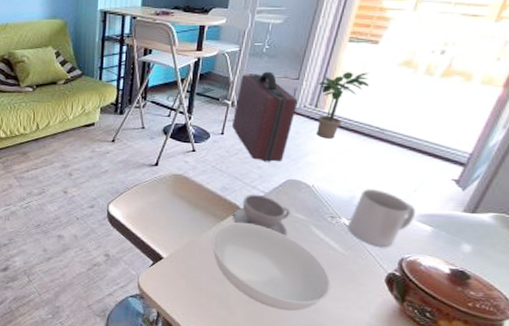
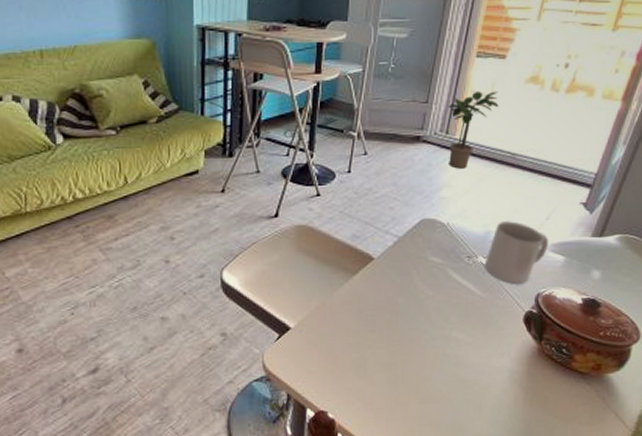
bowl: present [212,222,332,311] -> none [344,273,472,370]
briefcase: present [232,71,298,162] -> none [360,95,428,201]
teacup: present [233,194,291,236] -> none [366,239,427,284]

